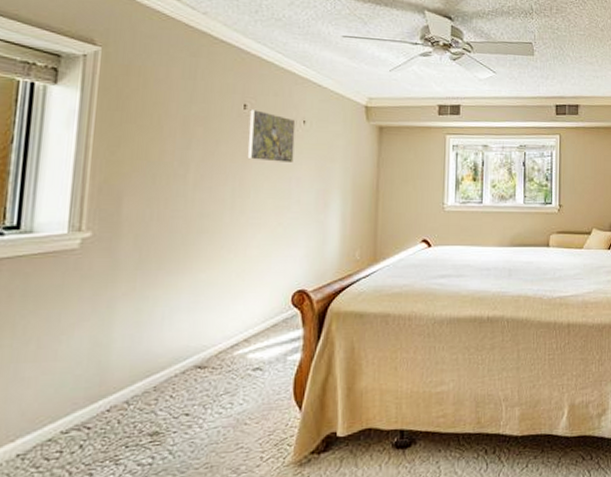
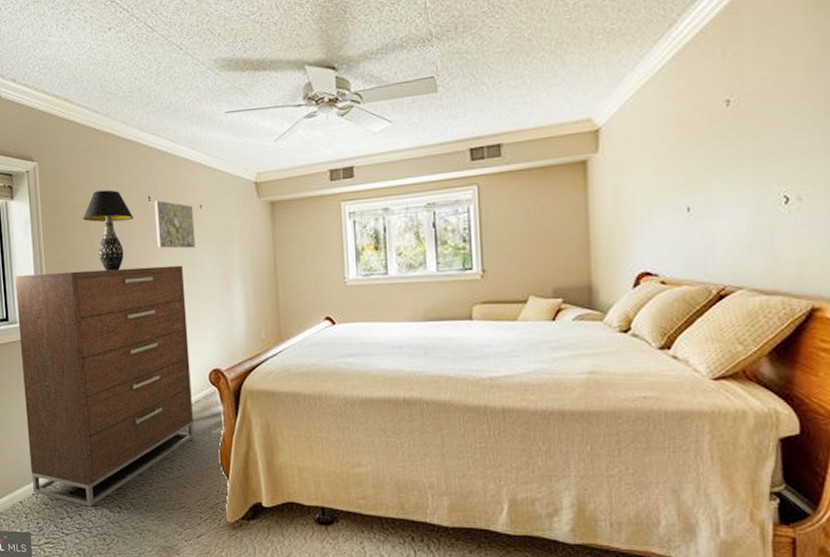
dresser: none [17,173,275,463] -> present [15,265,194,507]
table lamp: none [154,89,223,179] -> present [82,190,134,271]

